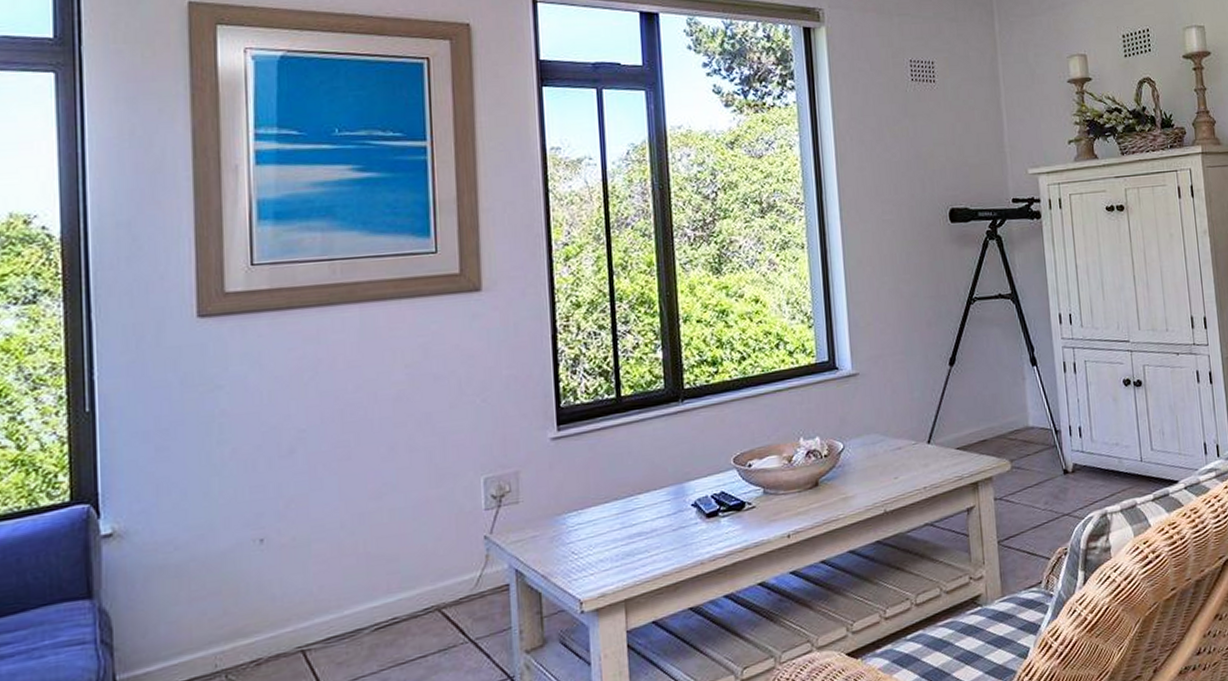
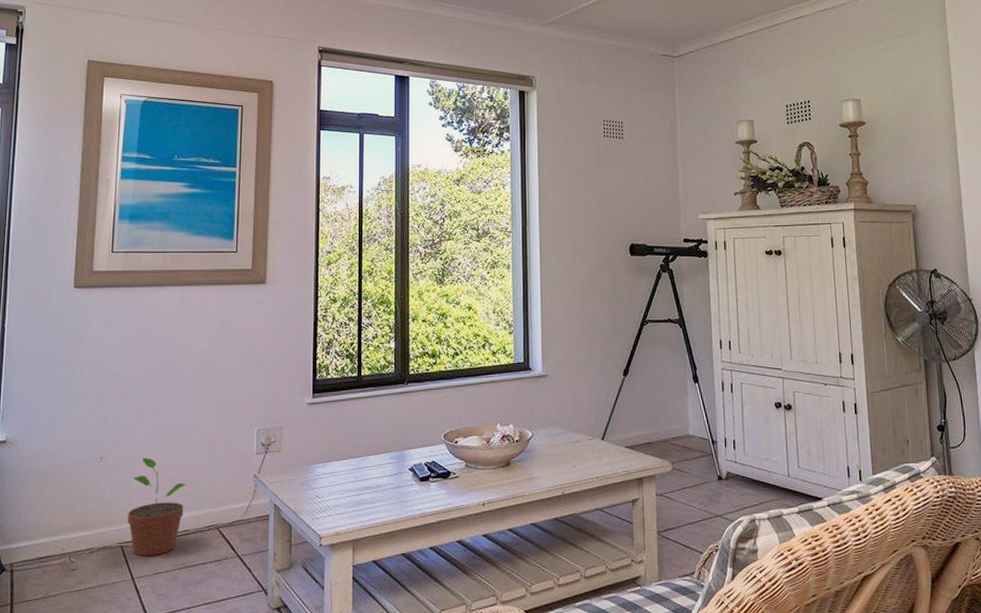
potted plant: none [308,532,389,660] -> present [128,457,186,557]

